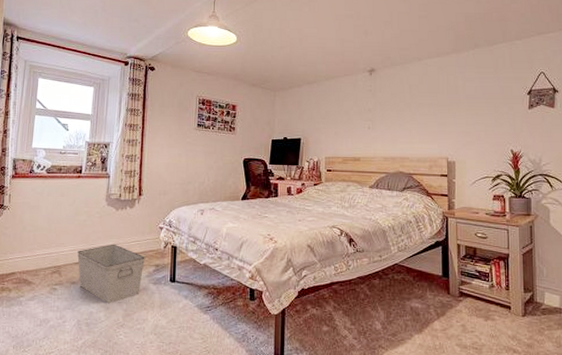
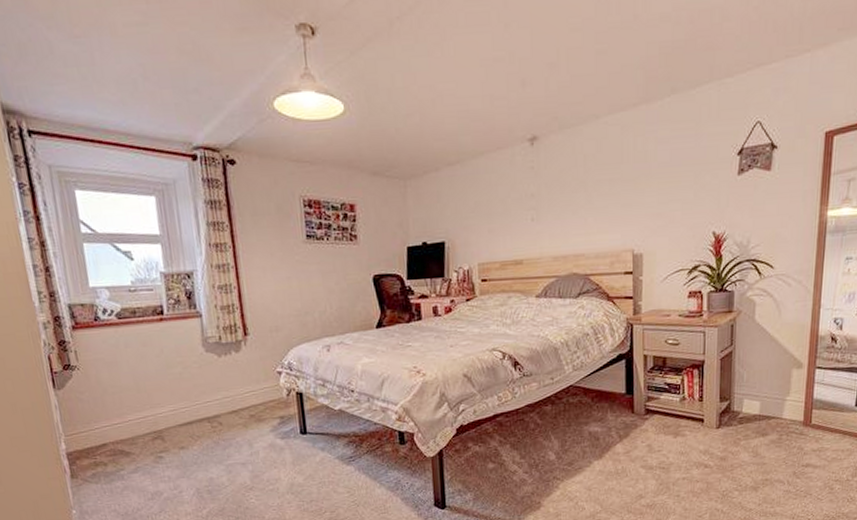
storage bin: present [77,244,145,304] -> none [179,397,266,467]

